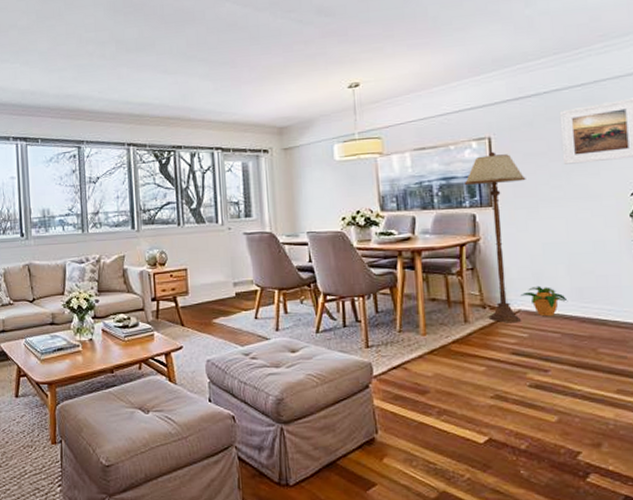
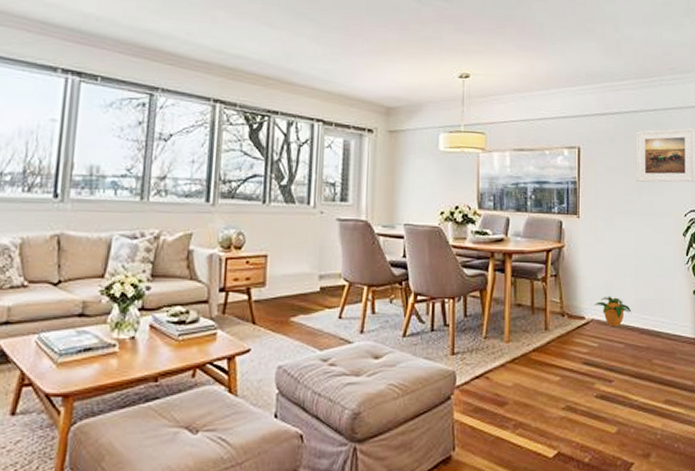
floor lamp: present [464,152,526,323] -> none [554,162,606,332]

